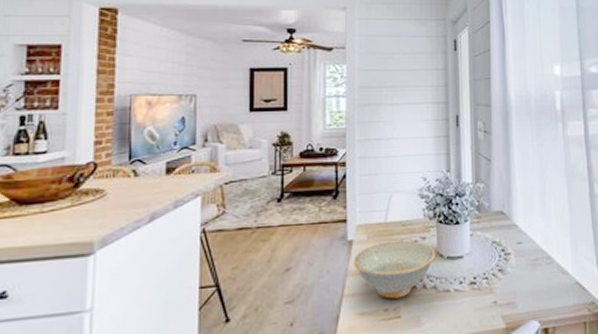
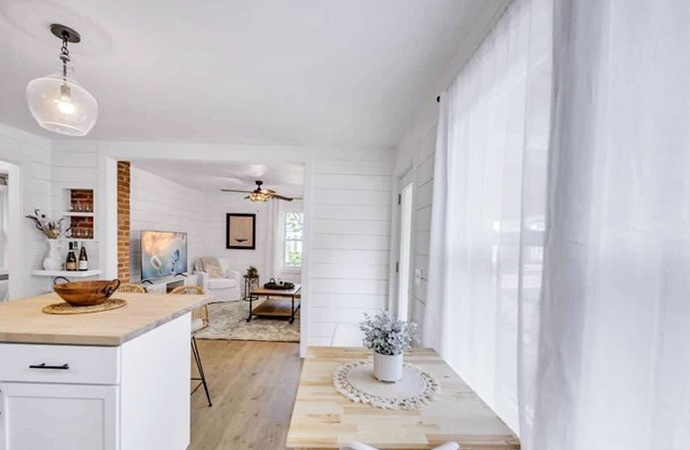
dish: present [354,240,436,299] -> none [305,362,372,408]

